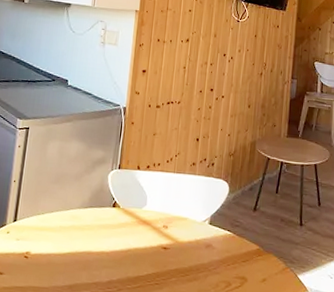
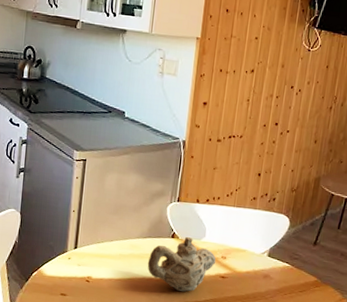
teapot: none [88,205,158,266] -> present [147,236,216,292]

